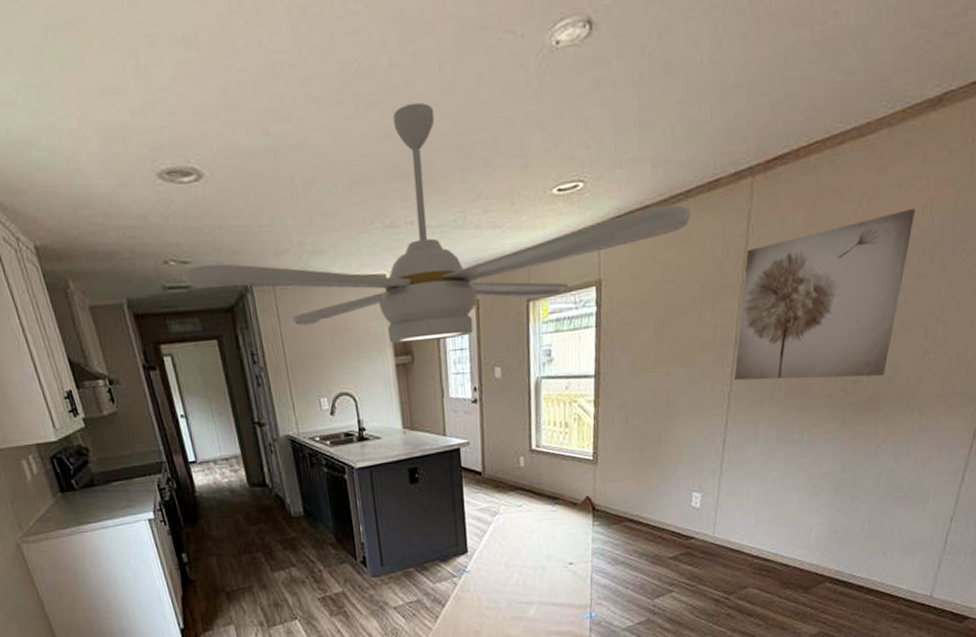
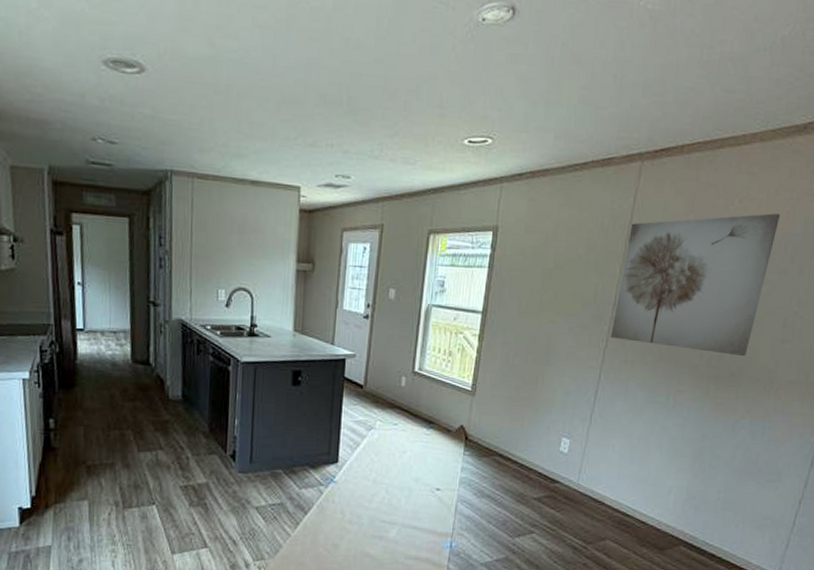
ceiling fan: present [181,102,690,344] -> none [106,44,584,255]

